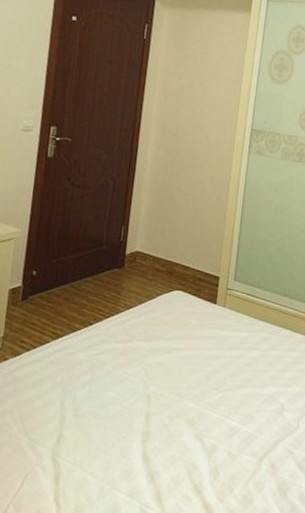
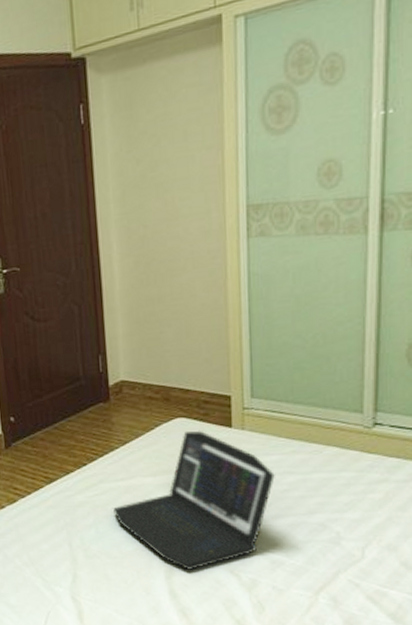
laptop: none [108,303,243,433] -> present [113,430,275,570]

